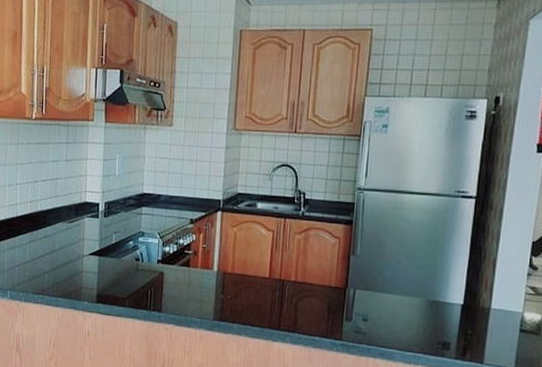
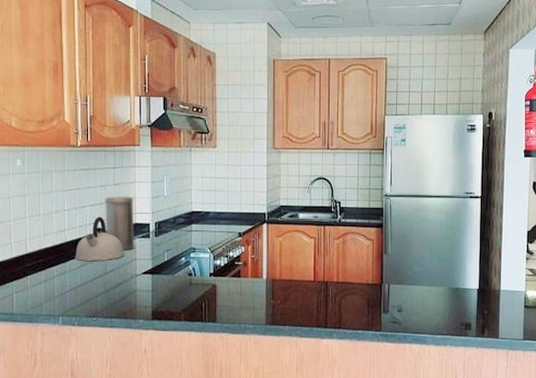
kettle: none [24,192,73,239] -> present [74,216,124,262]
canister: none [55,172,84,230] -> present [105,196,134,251]

